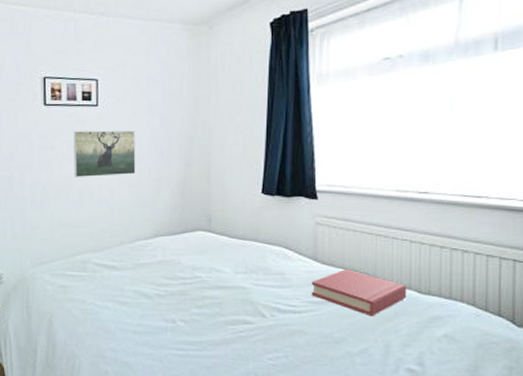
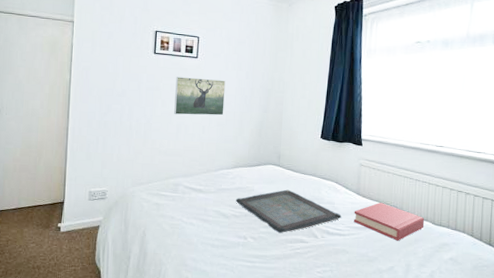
serving tray: none [158,260,295,313] -> present [235,189,341,233]

